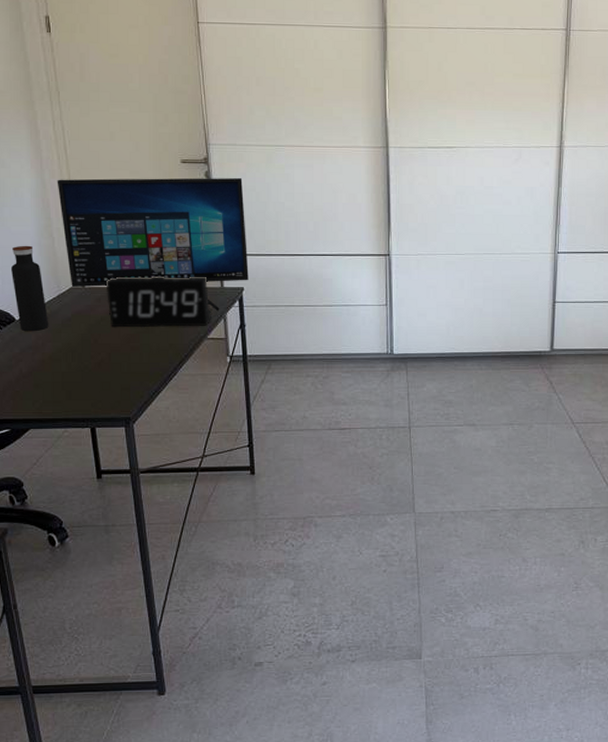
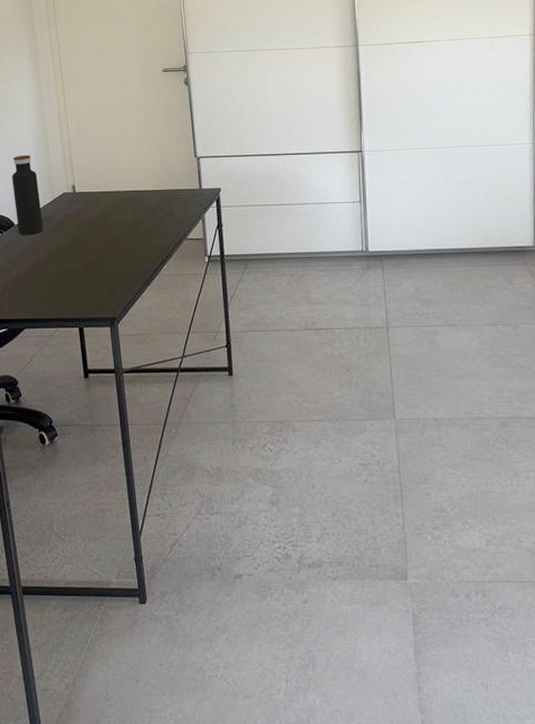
computer monitor: present [57,177,249,314] -> none [52,82,225,218]
alarm clock: present [105,277,213,328] -> none [94,179,192,230]

